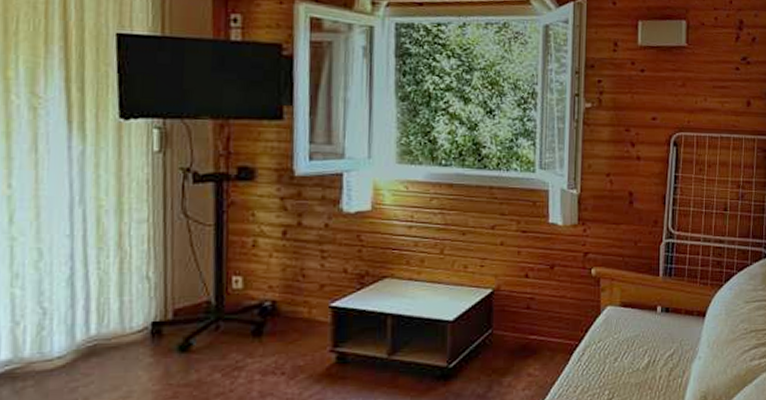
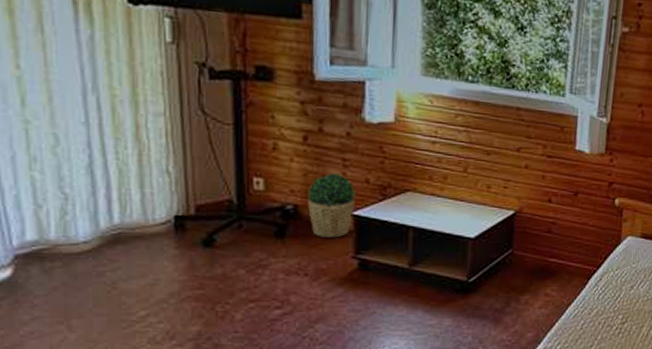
potted plant: none [286,265,334,333] -> present [308,173,356,238]

